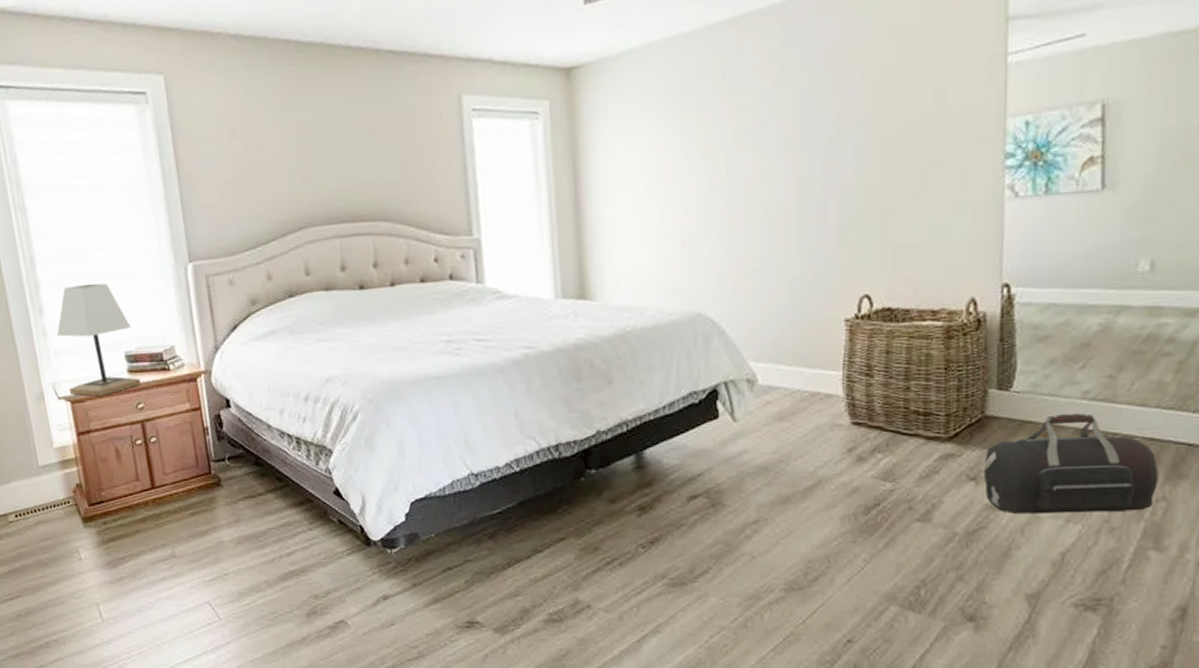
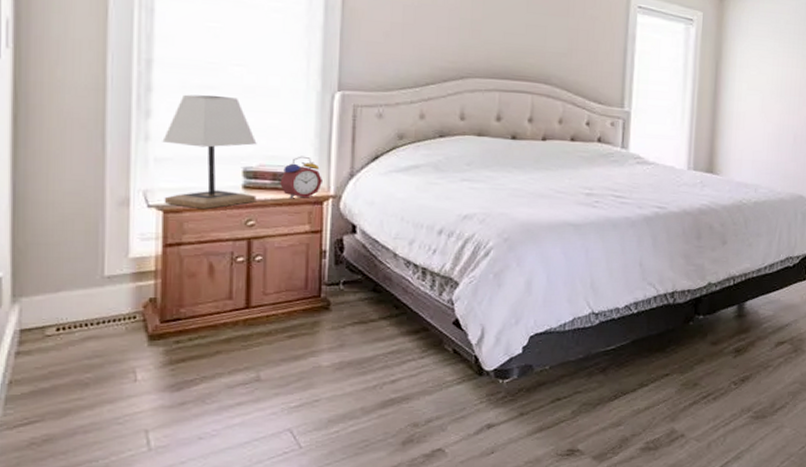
alarm clock: none [157,334,193,379] -> present [280,156,322,199]

